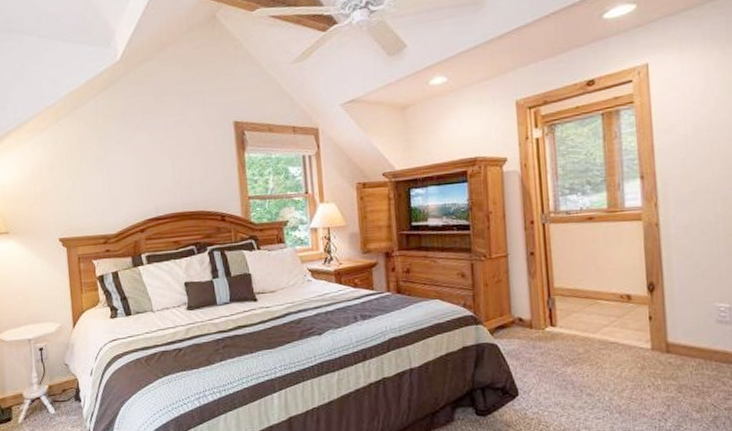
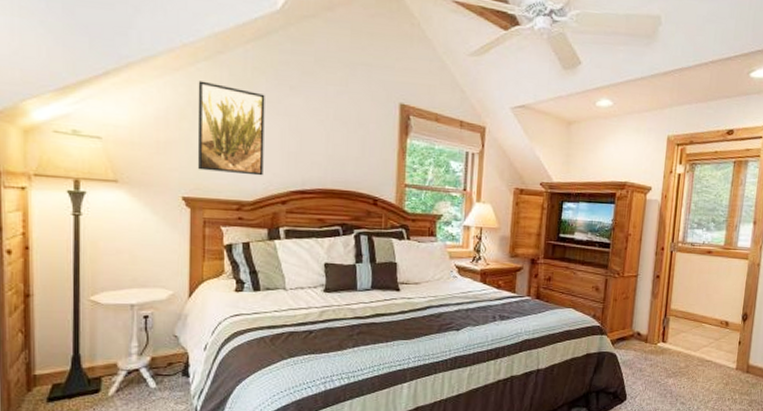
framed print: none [61,134,122,213] -> present [197,81,265,176]

